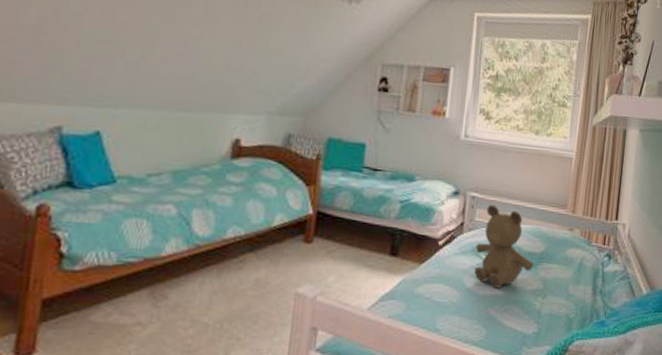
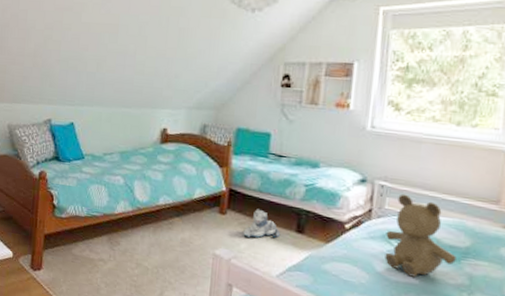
plush toy: none [332,232,374,268] -> present [243,208,281,238]

